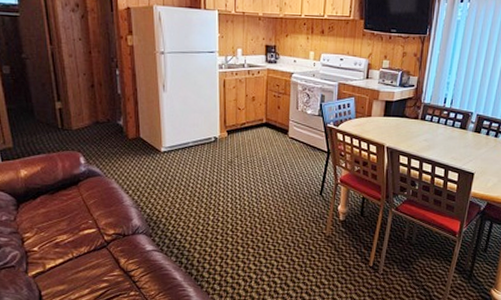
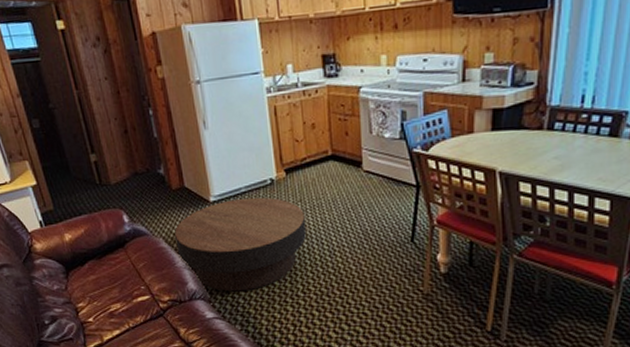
coffee table: none [126,150,239,228] -> present [175,197,306,292]

